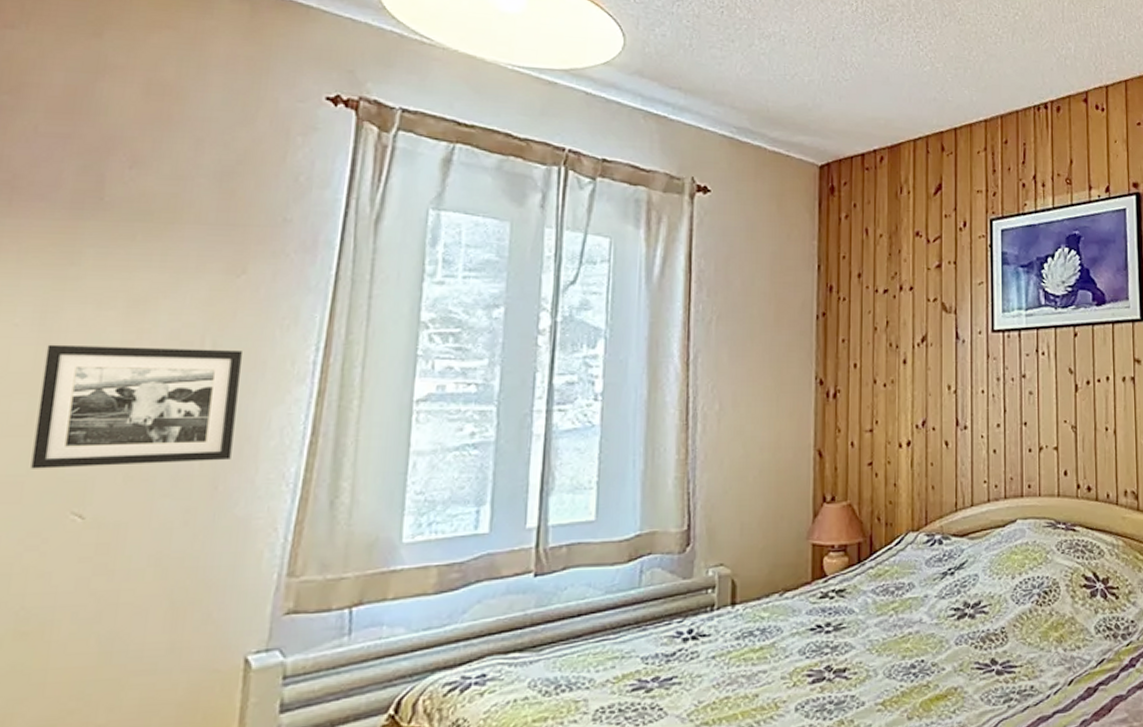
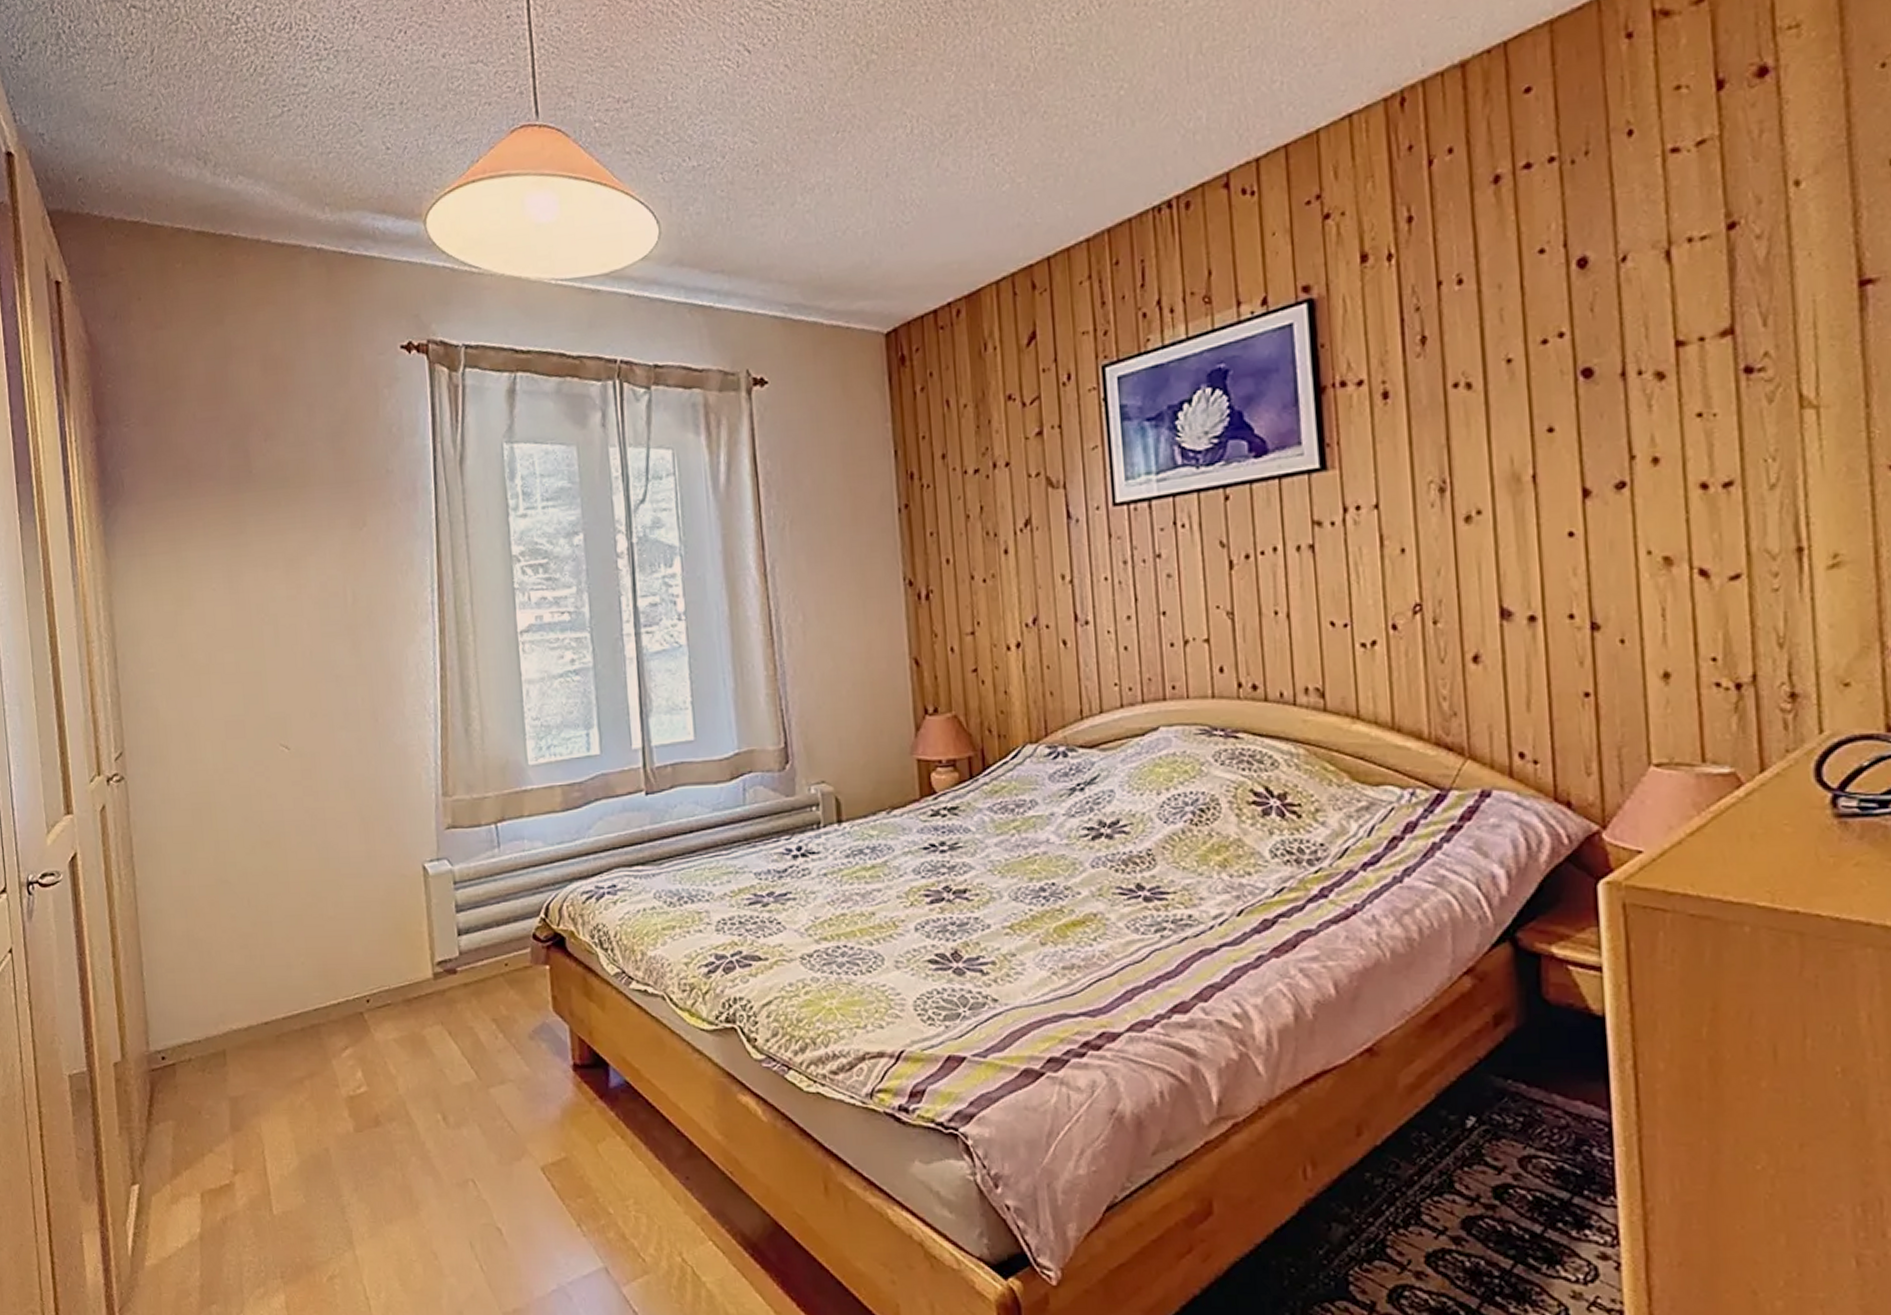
picture frame: present [31,344,242,469] -> none [238,597,383,709]

